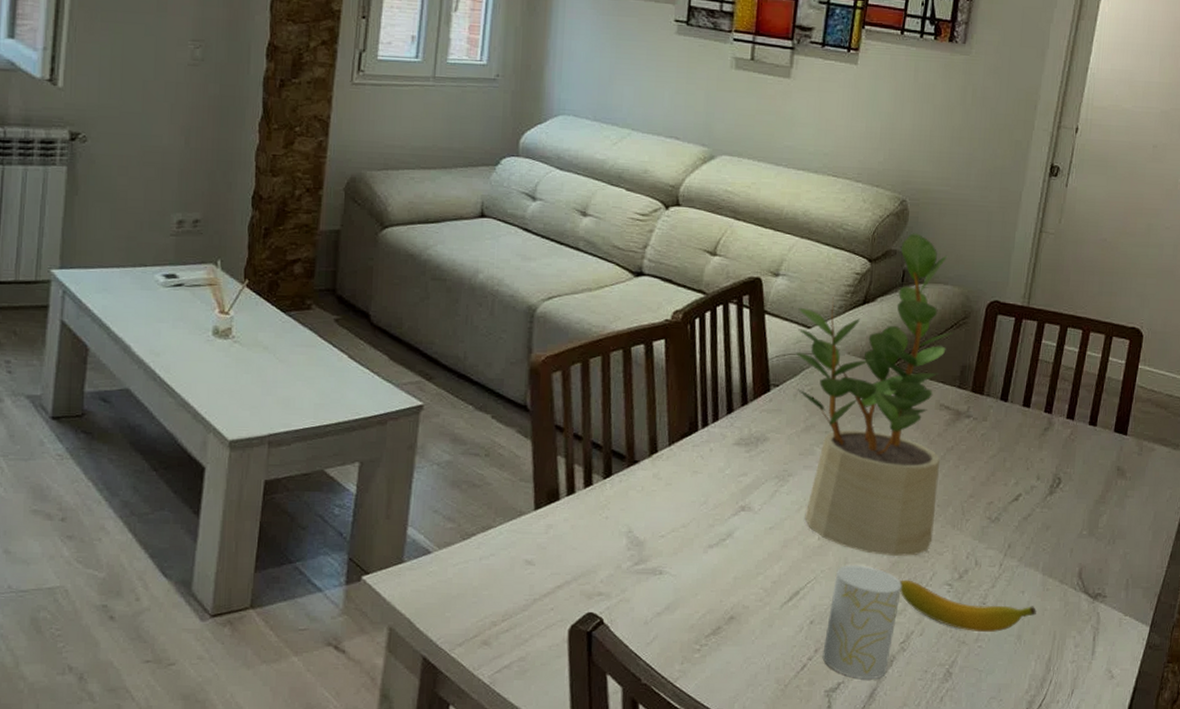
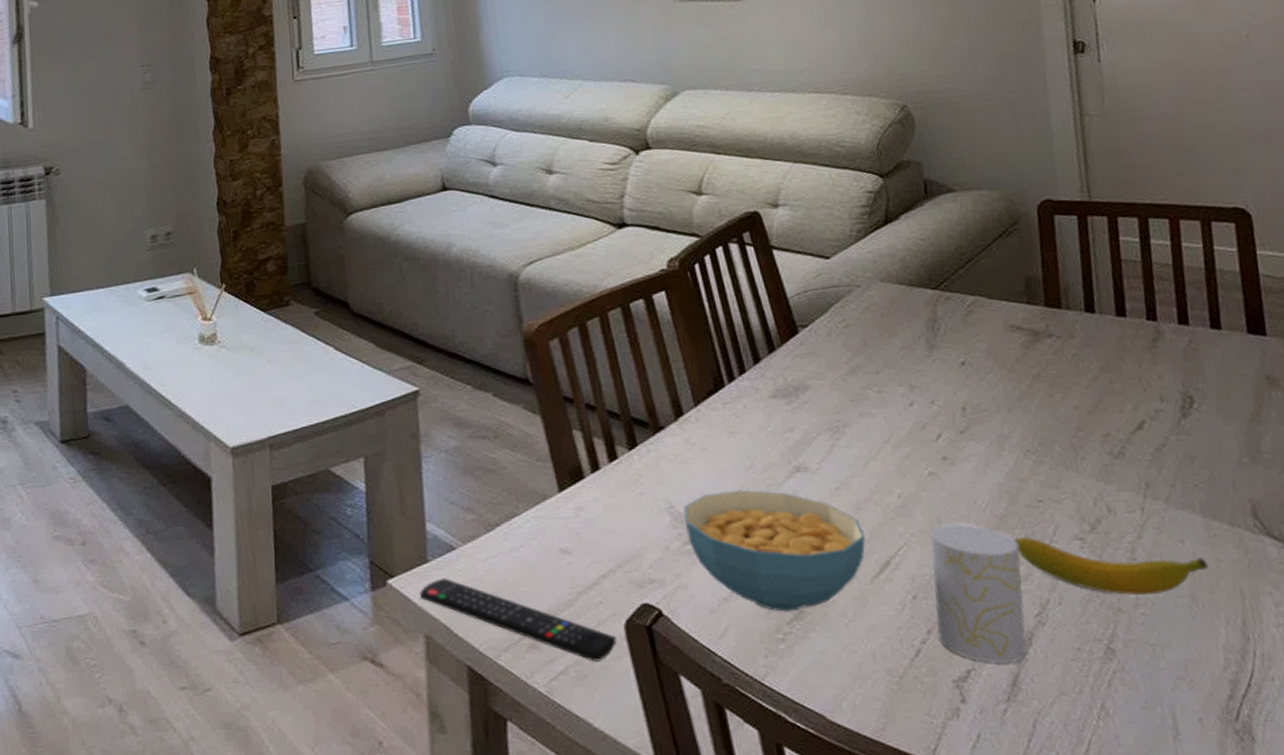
remote control: none [391,578,559,659] -> present [420,578,617,662]
cereal bowl: none [638,521,785,627] -> present [683,489,866,612]
potted plant: present [795,233,953,556] -> none [810,138,1044,510]

